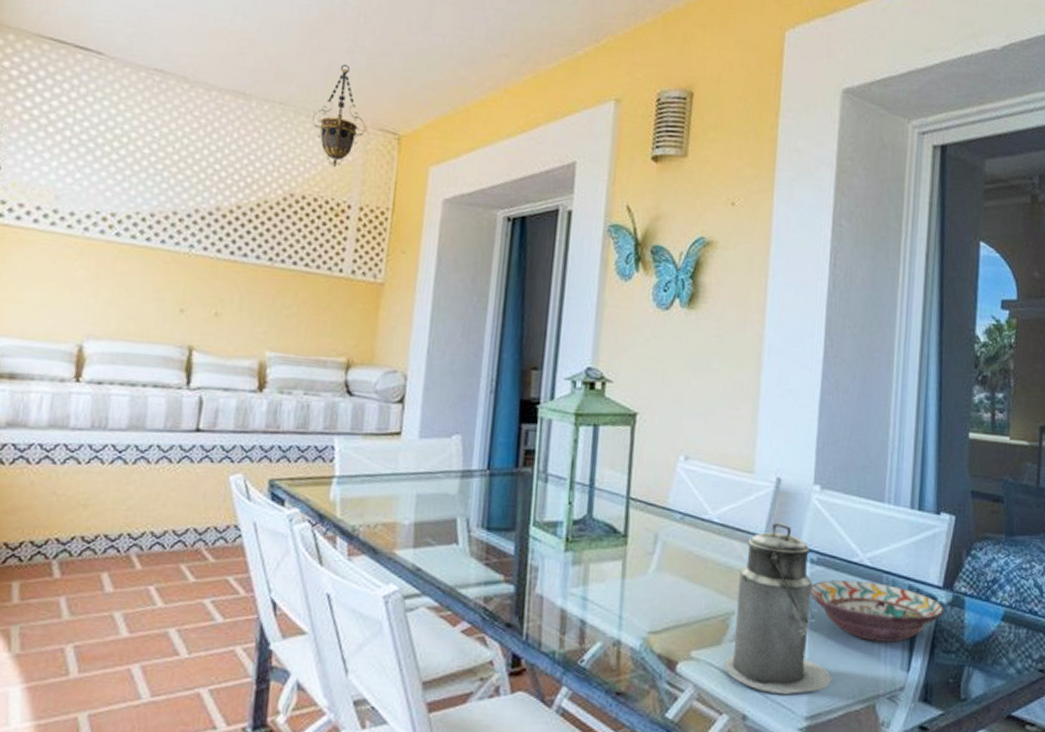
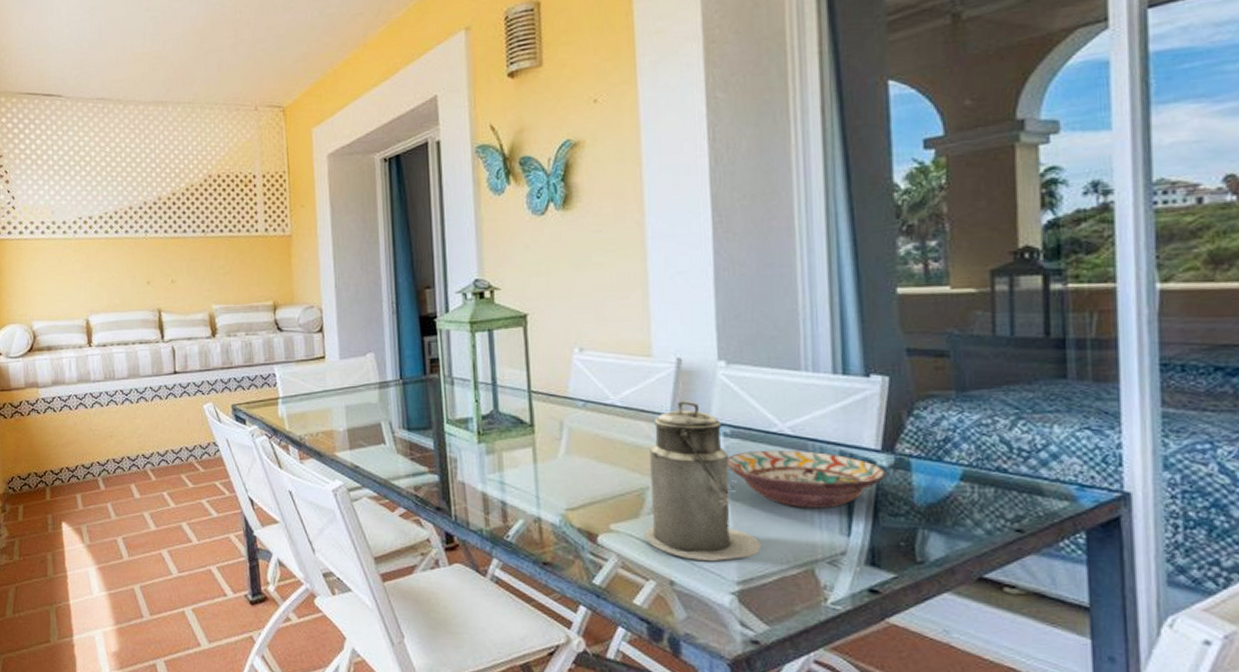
hanging lantern: present [312,63,366,168] -> none [215,57,256,147]

